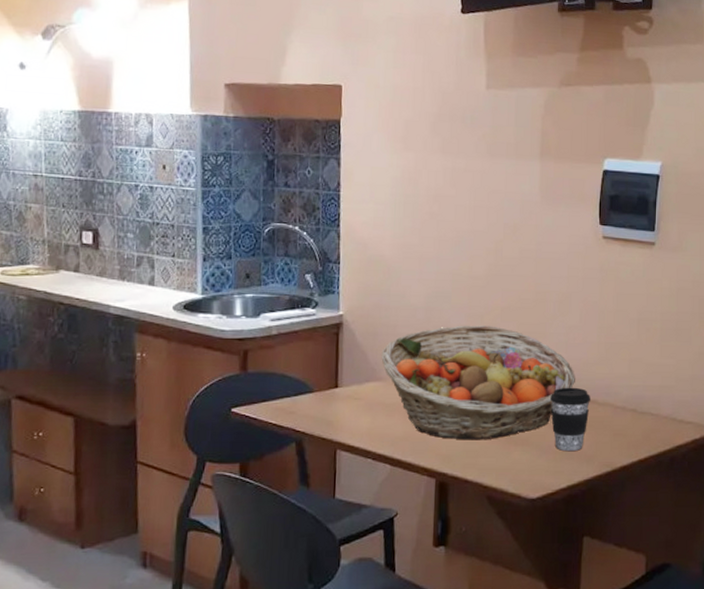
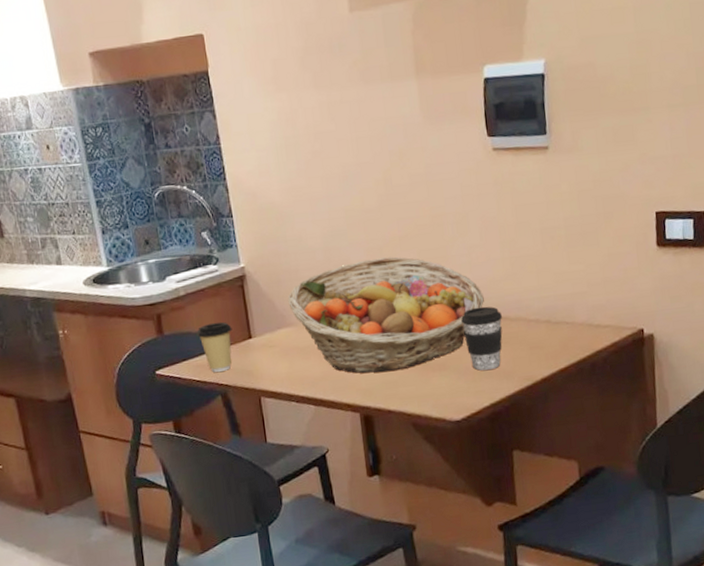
coffee cup: none [282,366,320,419] -> present [197,321,233,373]

